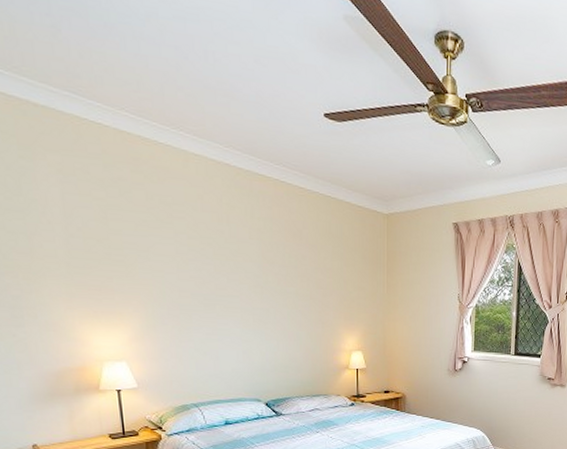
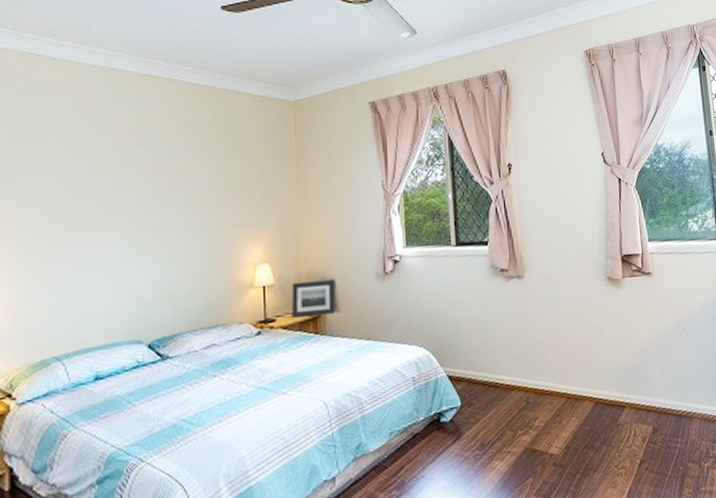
picture frame: none [379,369,415,396] -> present [292,280,336,317]

